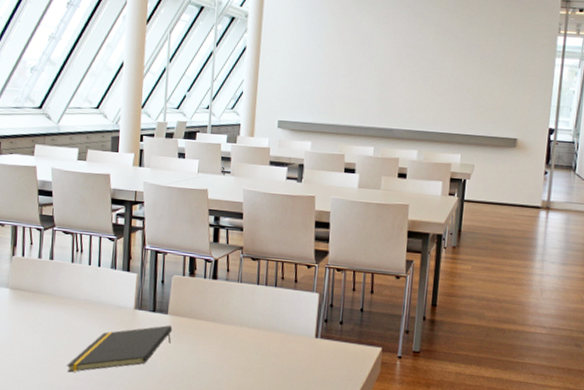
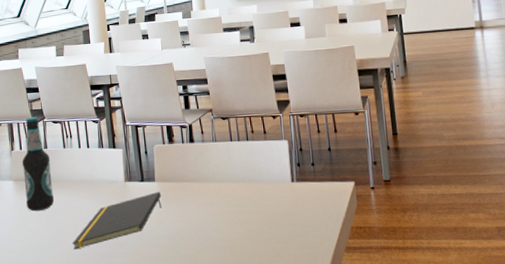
bottle: none [21,222,55,326] -> present [22,117,55,212]

